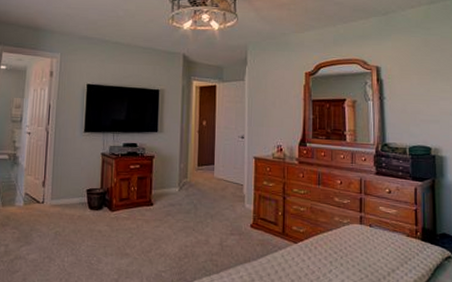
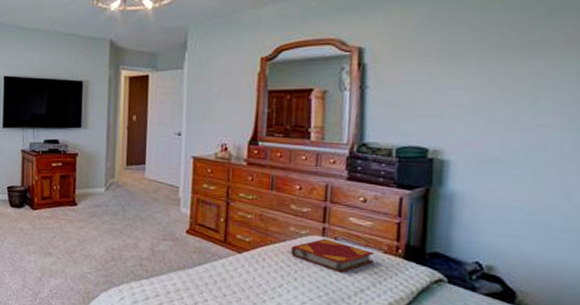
hardback book: none [337,226,400,255] -> present [291,238,375,273]

